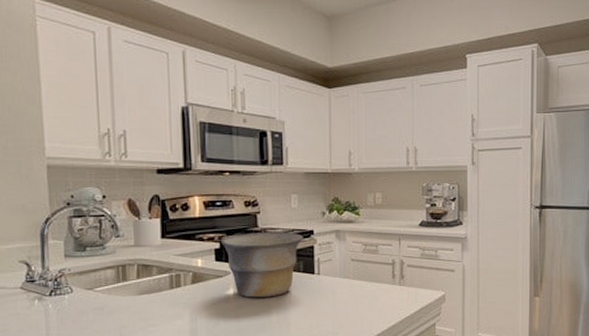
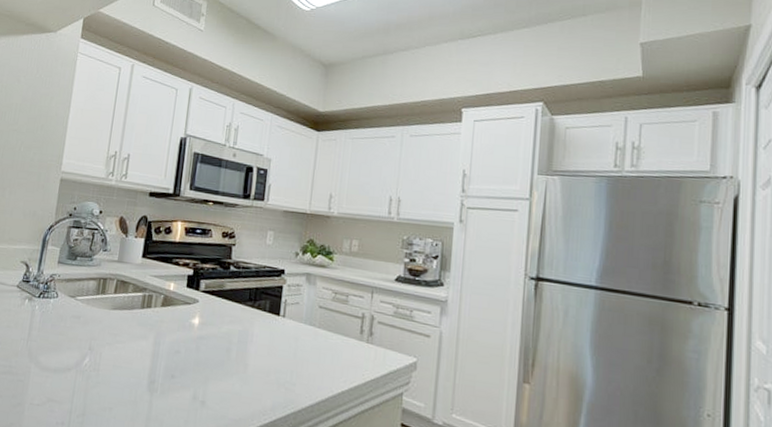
bowl: present [221,232,303,298] -> none [195,263,274,333]

